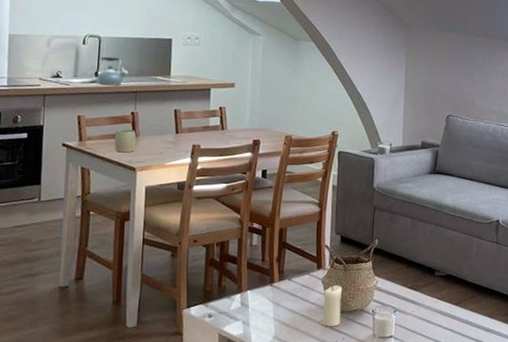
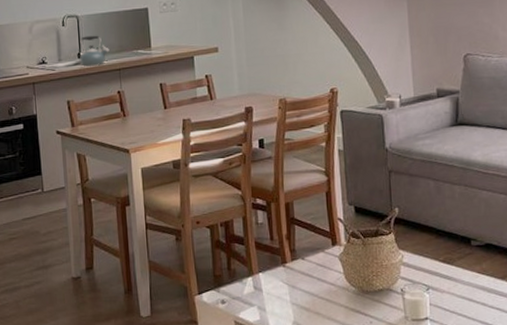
mug: present [114,129,137,153] -> none [104,110,127,135]
candle: present [320,285,343,327] -> none [342,262,366,310]

